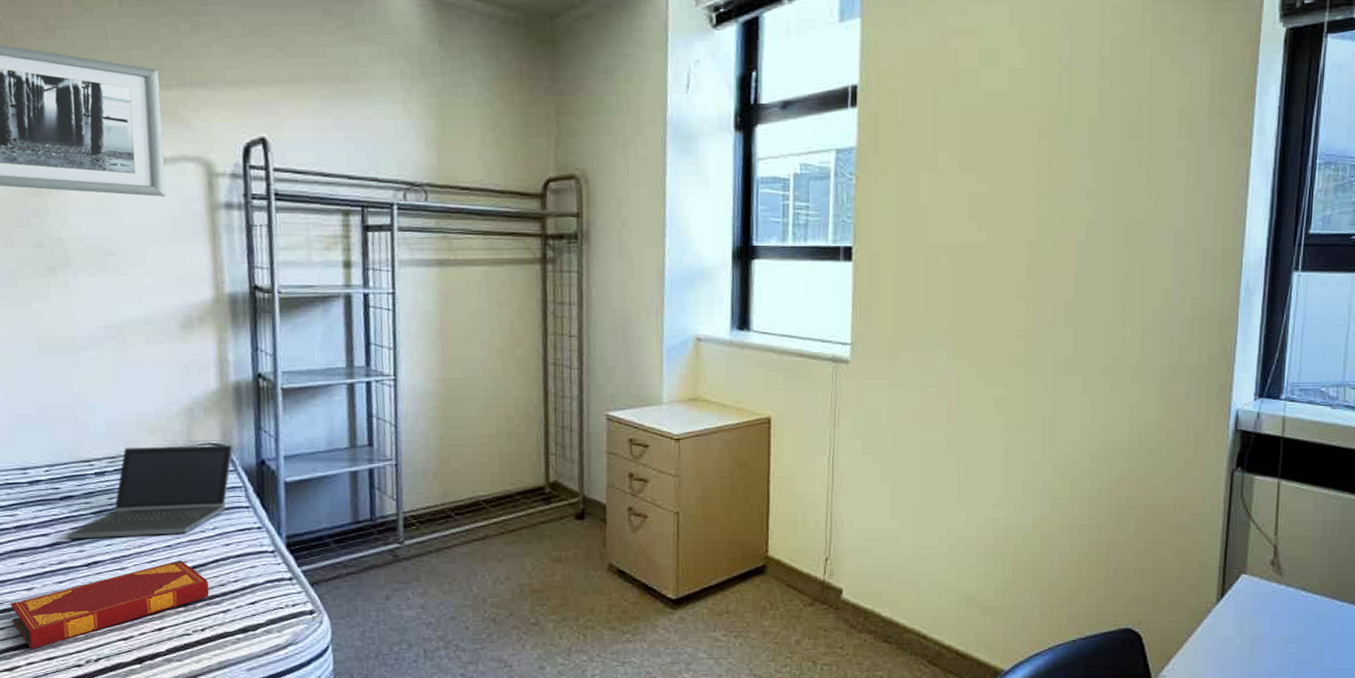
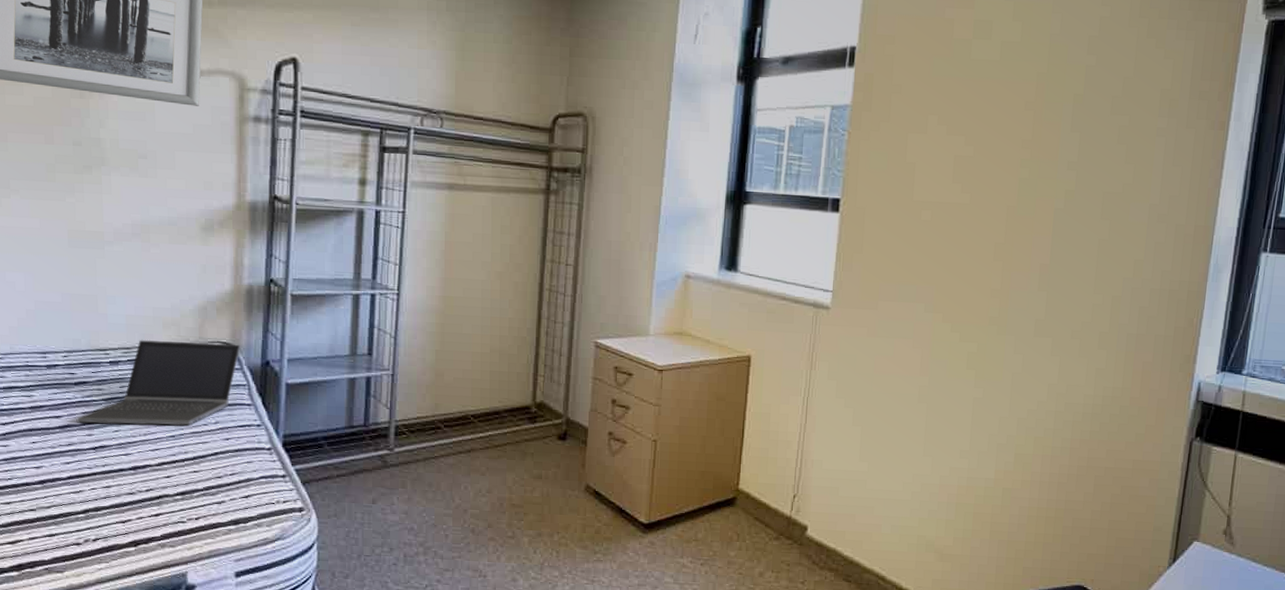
hardback book: present [10,560,210,649] -> none [19,450,206,525]

